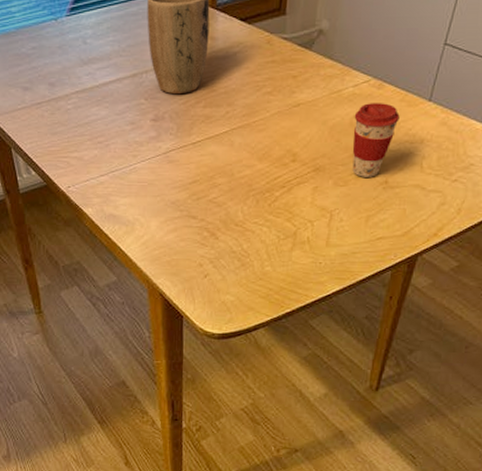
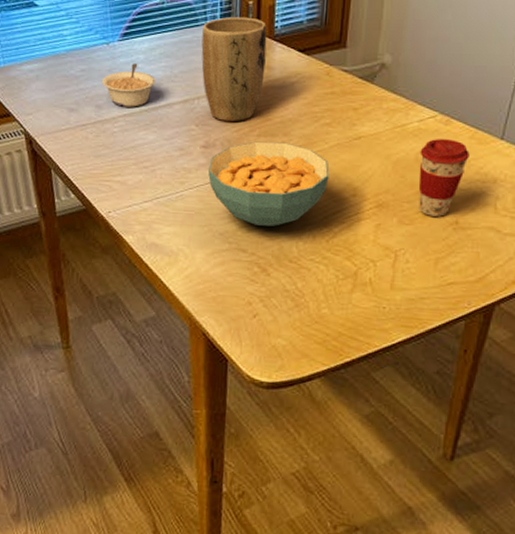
legume: none [53,39,104,84] -> present [102,63,156,107]
cereal bowl: none [158,112,271,193] -> present [207,141,330,226]

